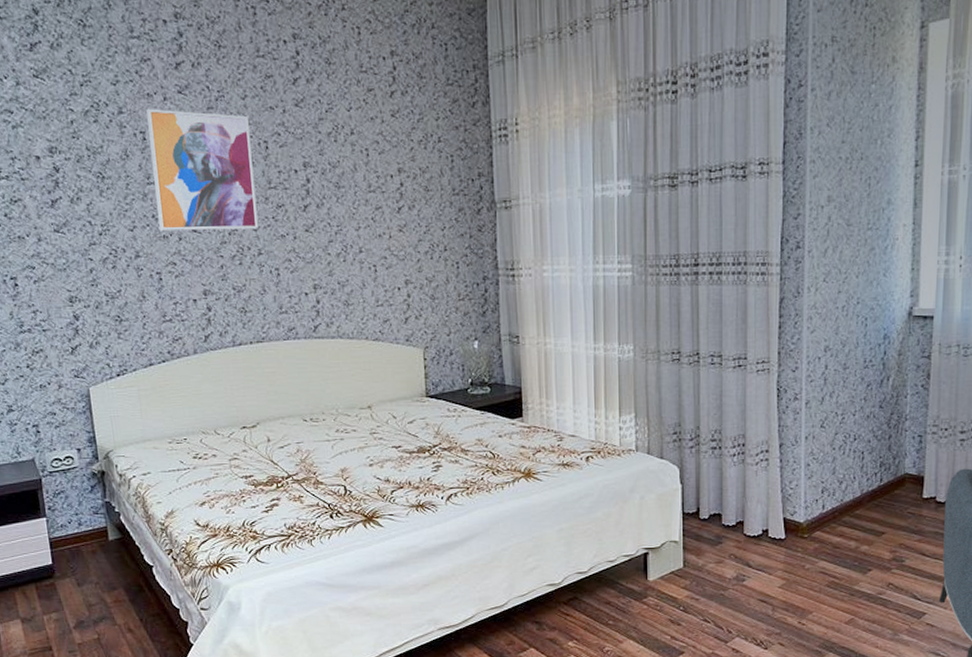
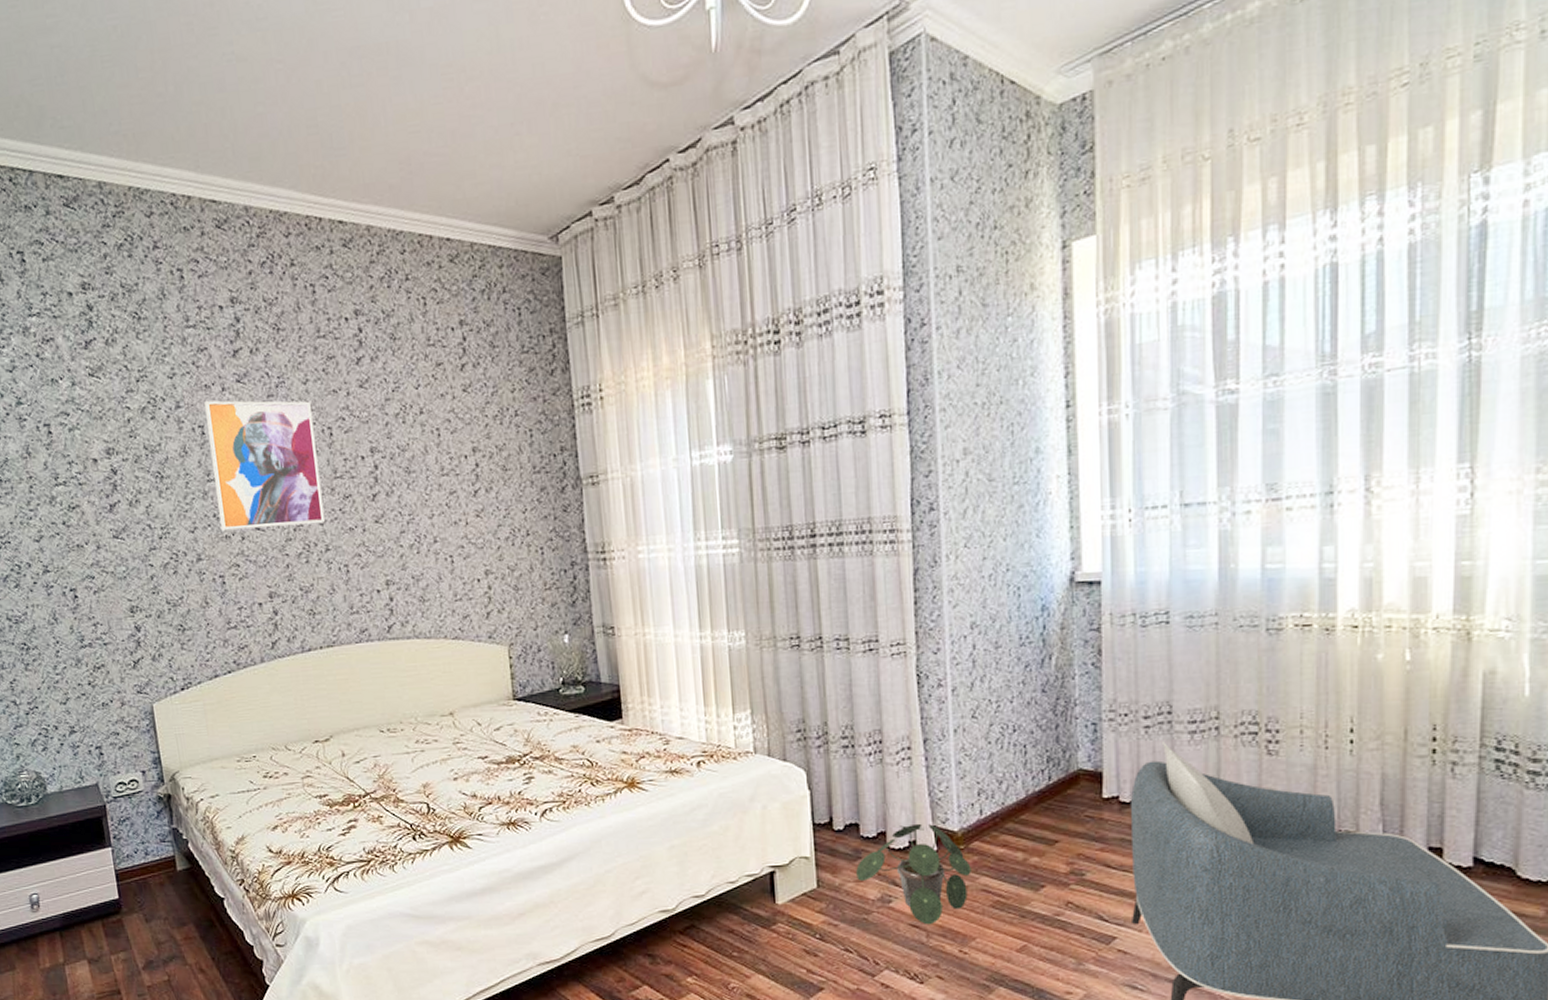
potted plant: none [717,515,812,601] -> present [856,823,971,925]

